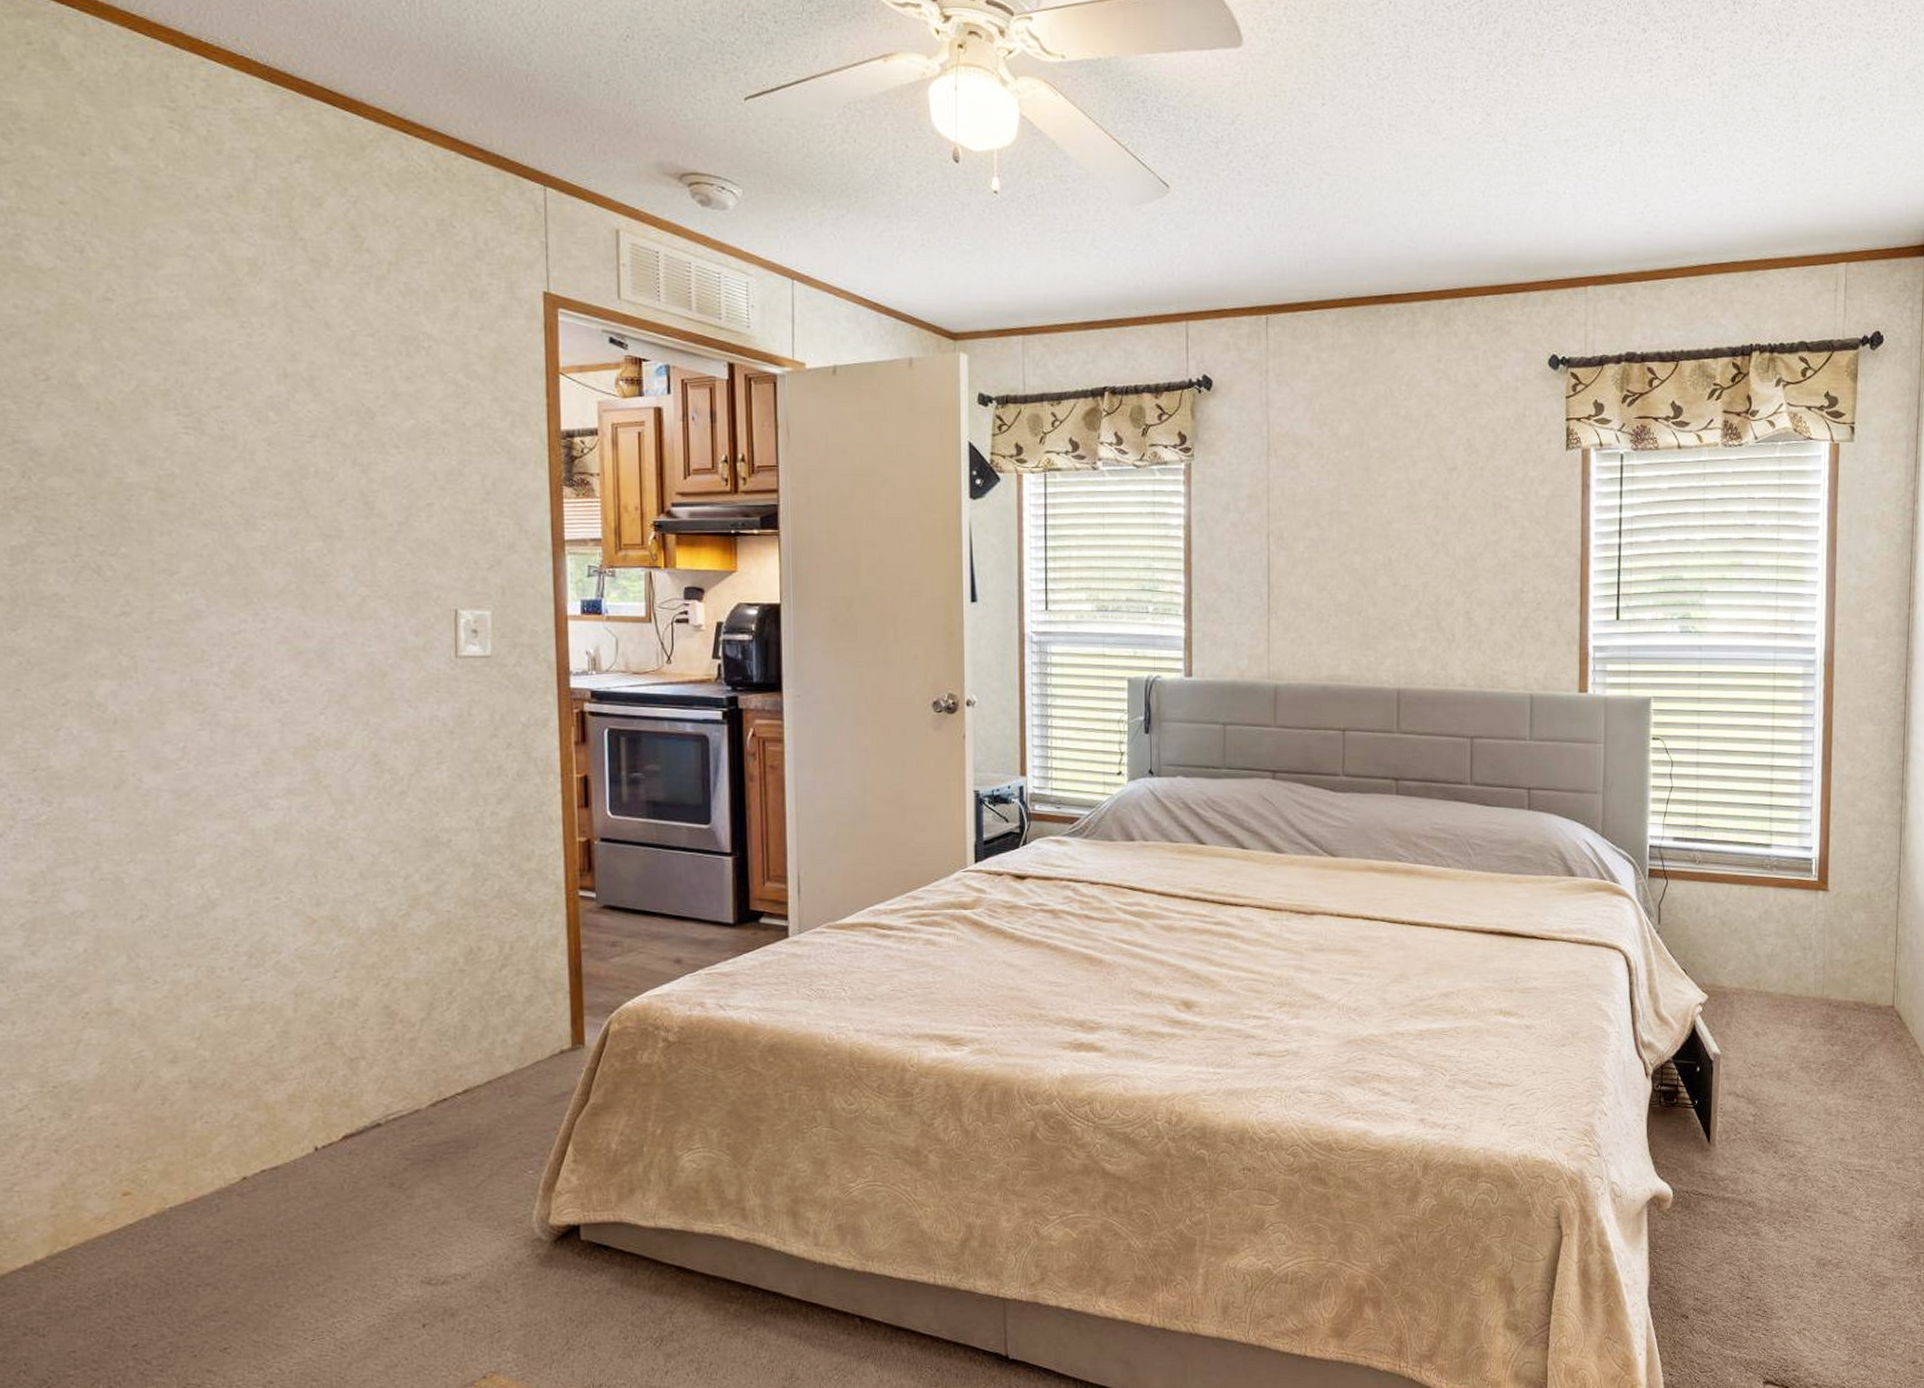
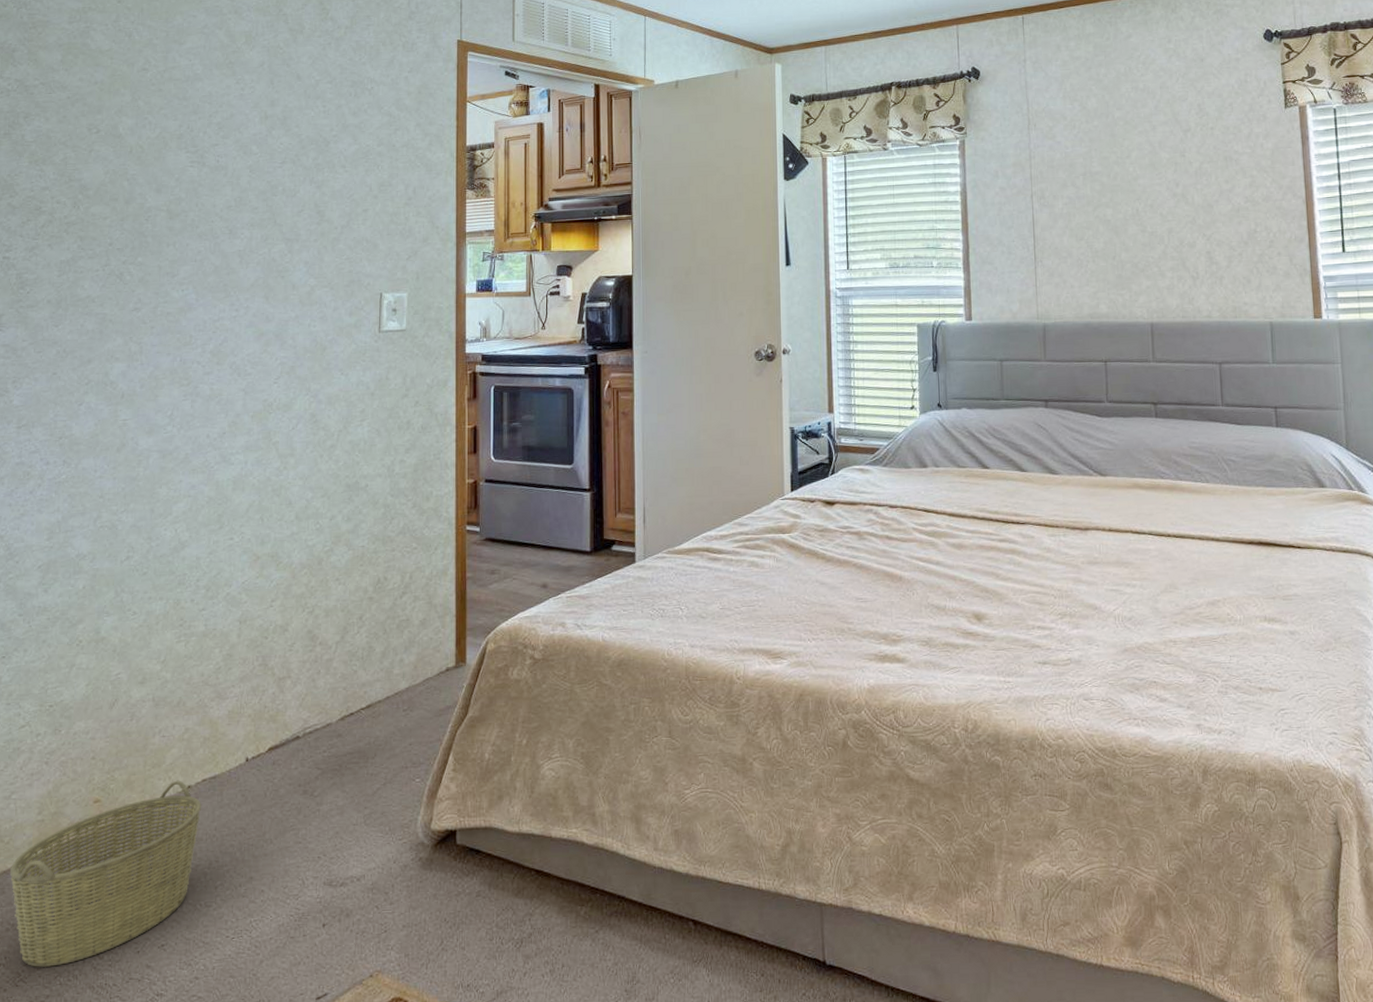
basket: none [20,1171,263,1374] -> present [9,780,202,967]

